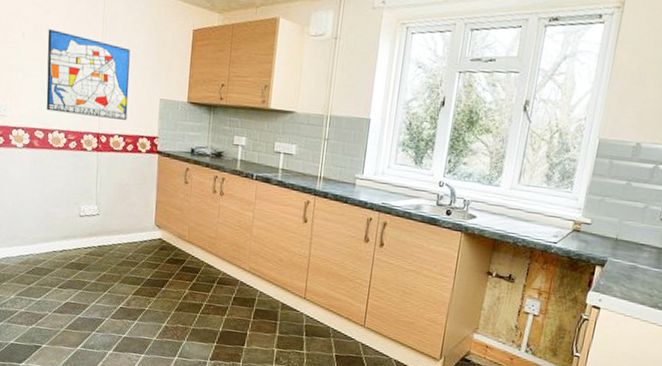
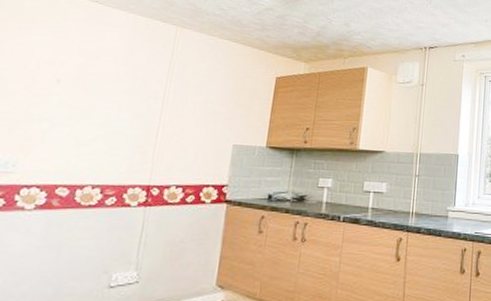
wall art: present [46,29,130,120] -> none [78,76,200,169]

